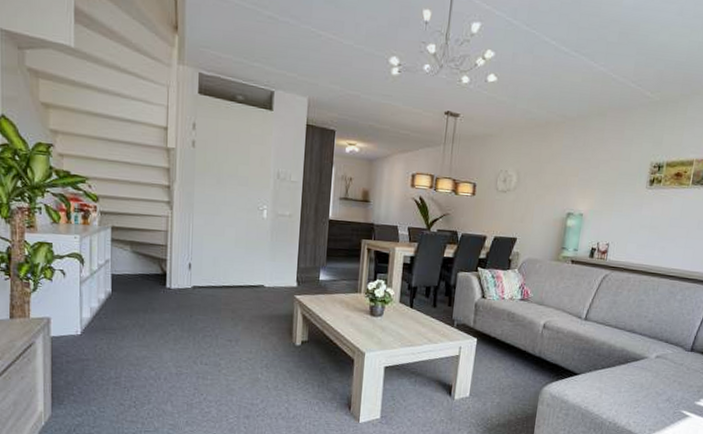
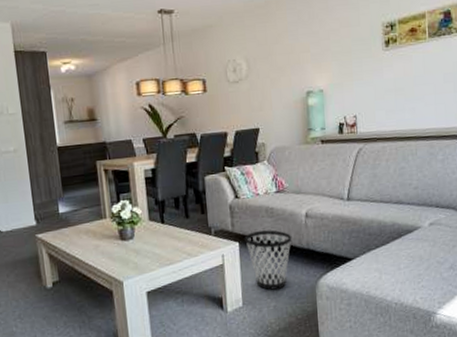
wastebasket: none [483,331,527,388] -> present [245,229,292,290]

